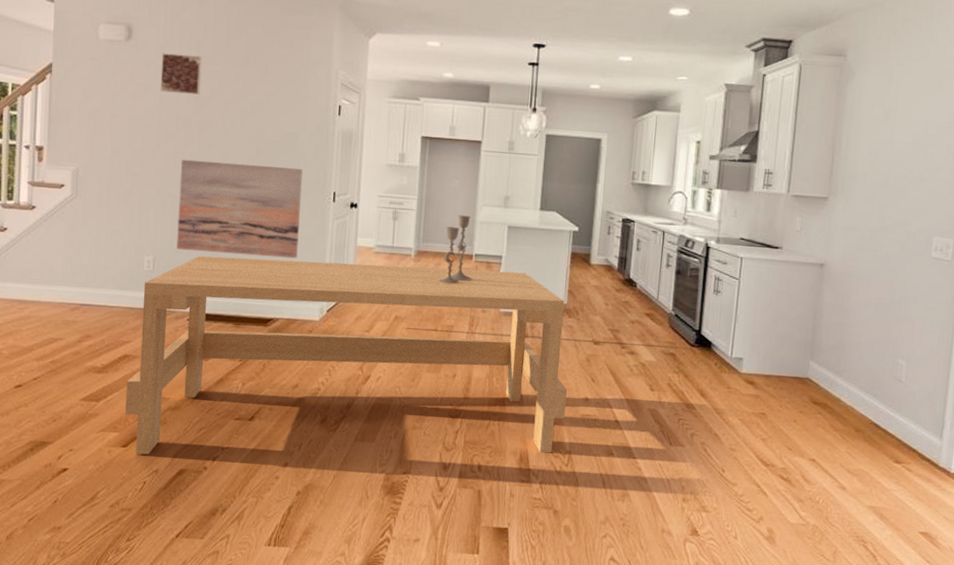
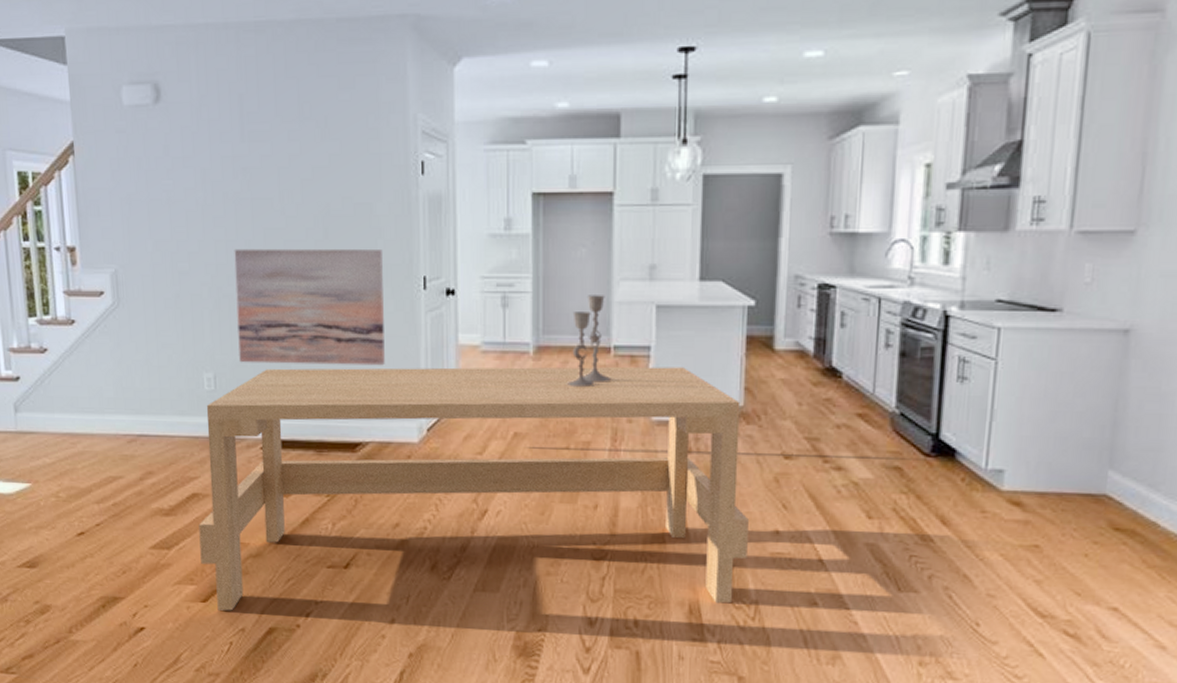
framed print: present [160,53,203,95] -> none [198,113,249,165]

